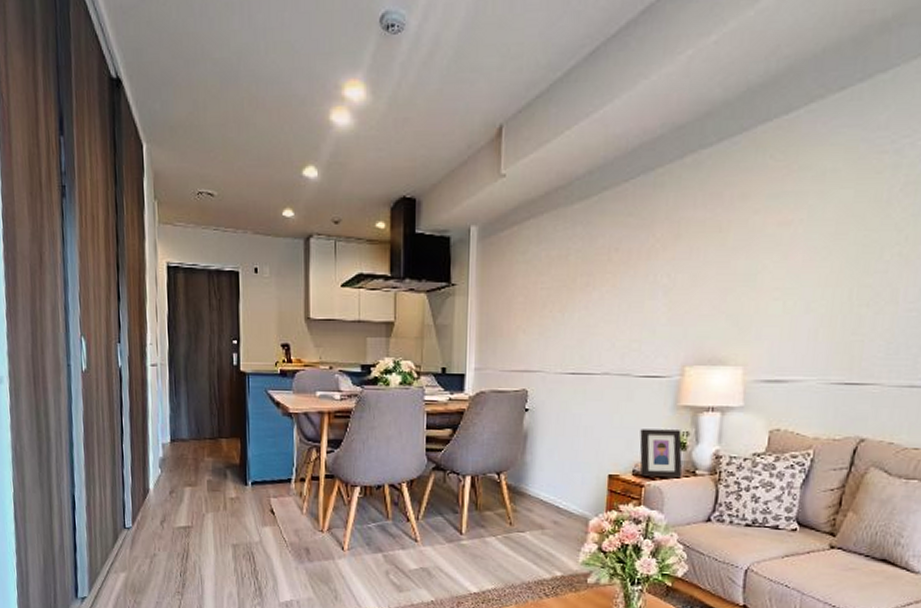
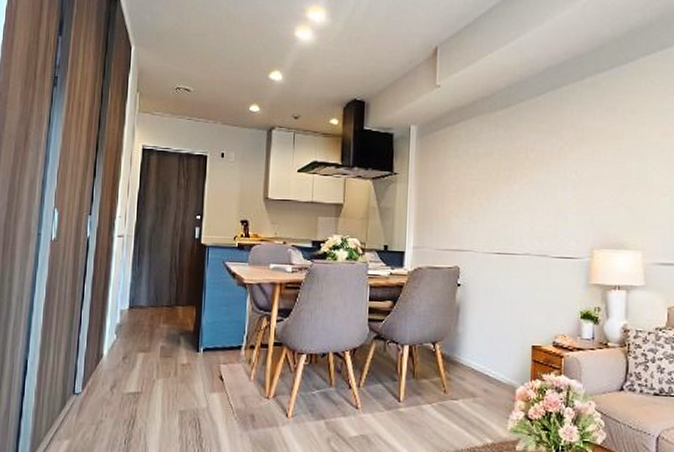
picture frame: present [639,429,682,477] -> none [558,304,596,349]

